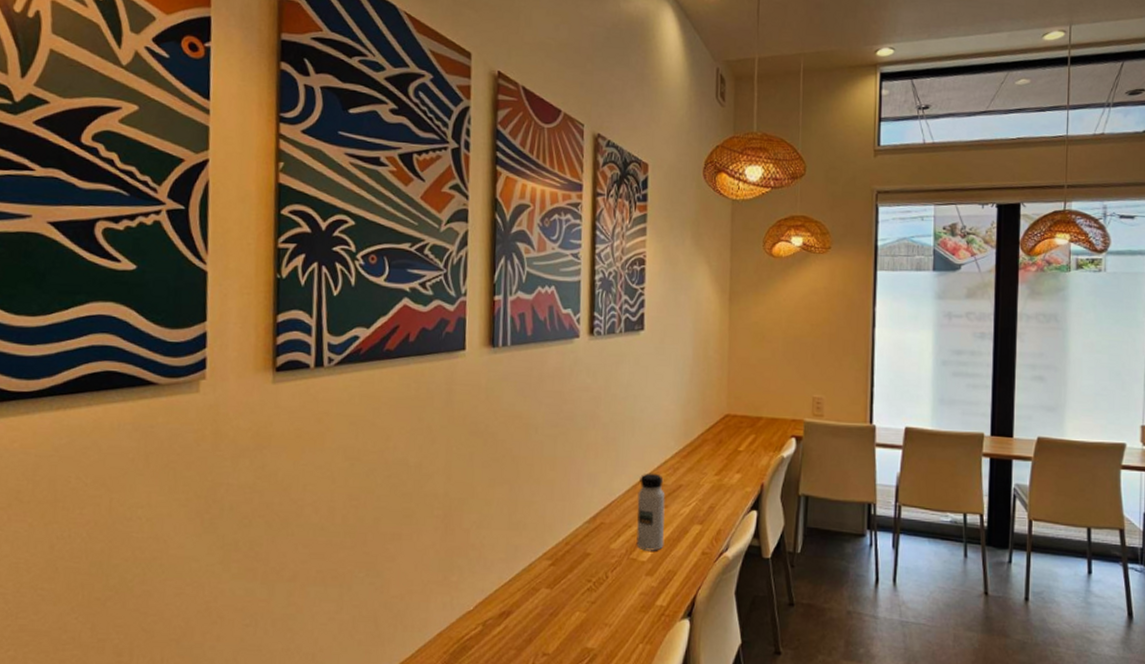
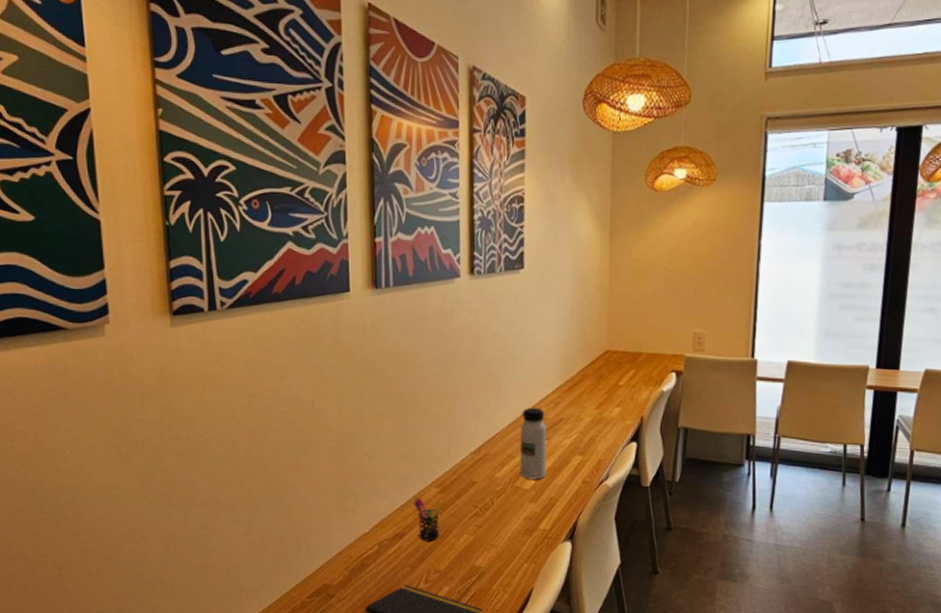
pen holder: none [522,571,555,620] -> present [413,498,444,541]

